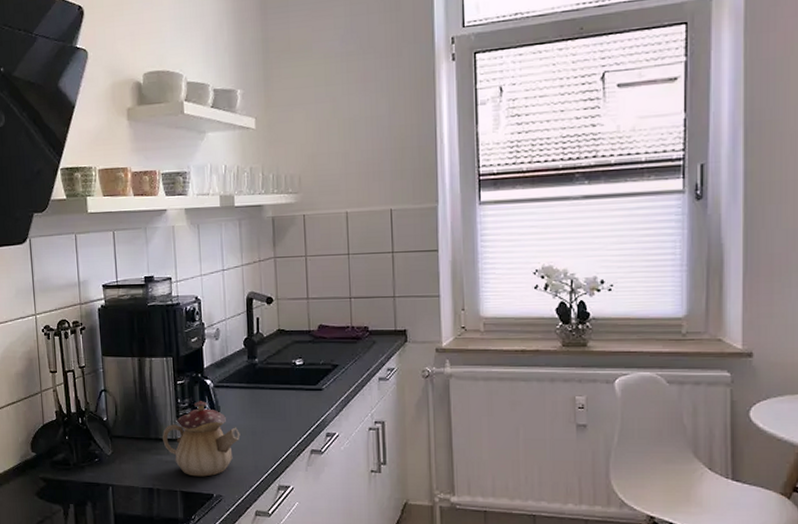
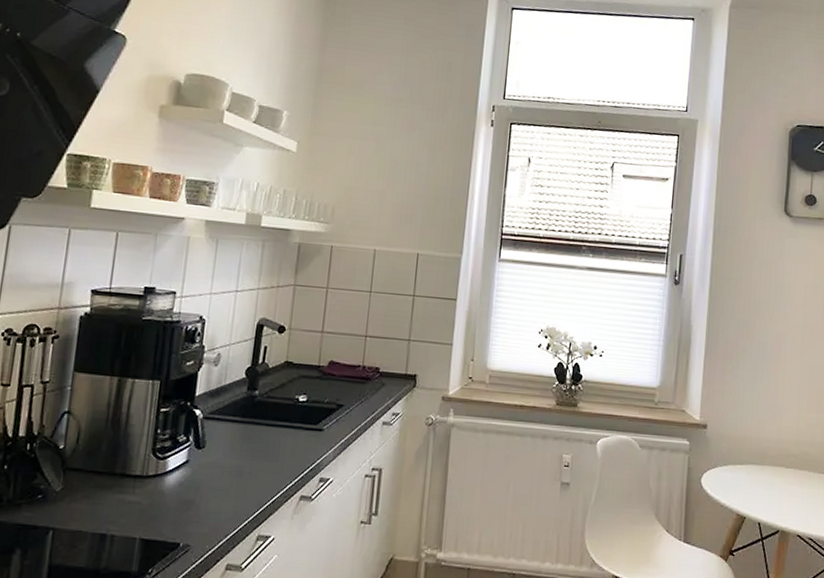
teapot: present [162,401,240,477] -> none [130,433,225,522]

